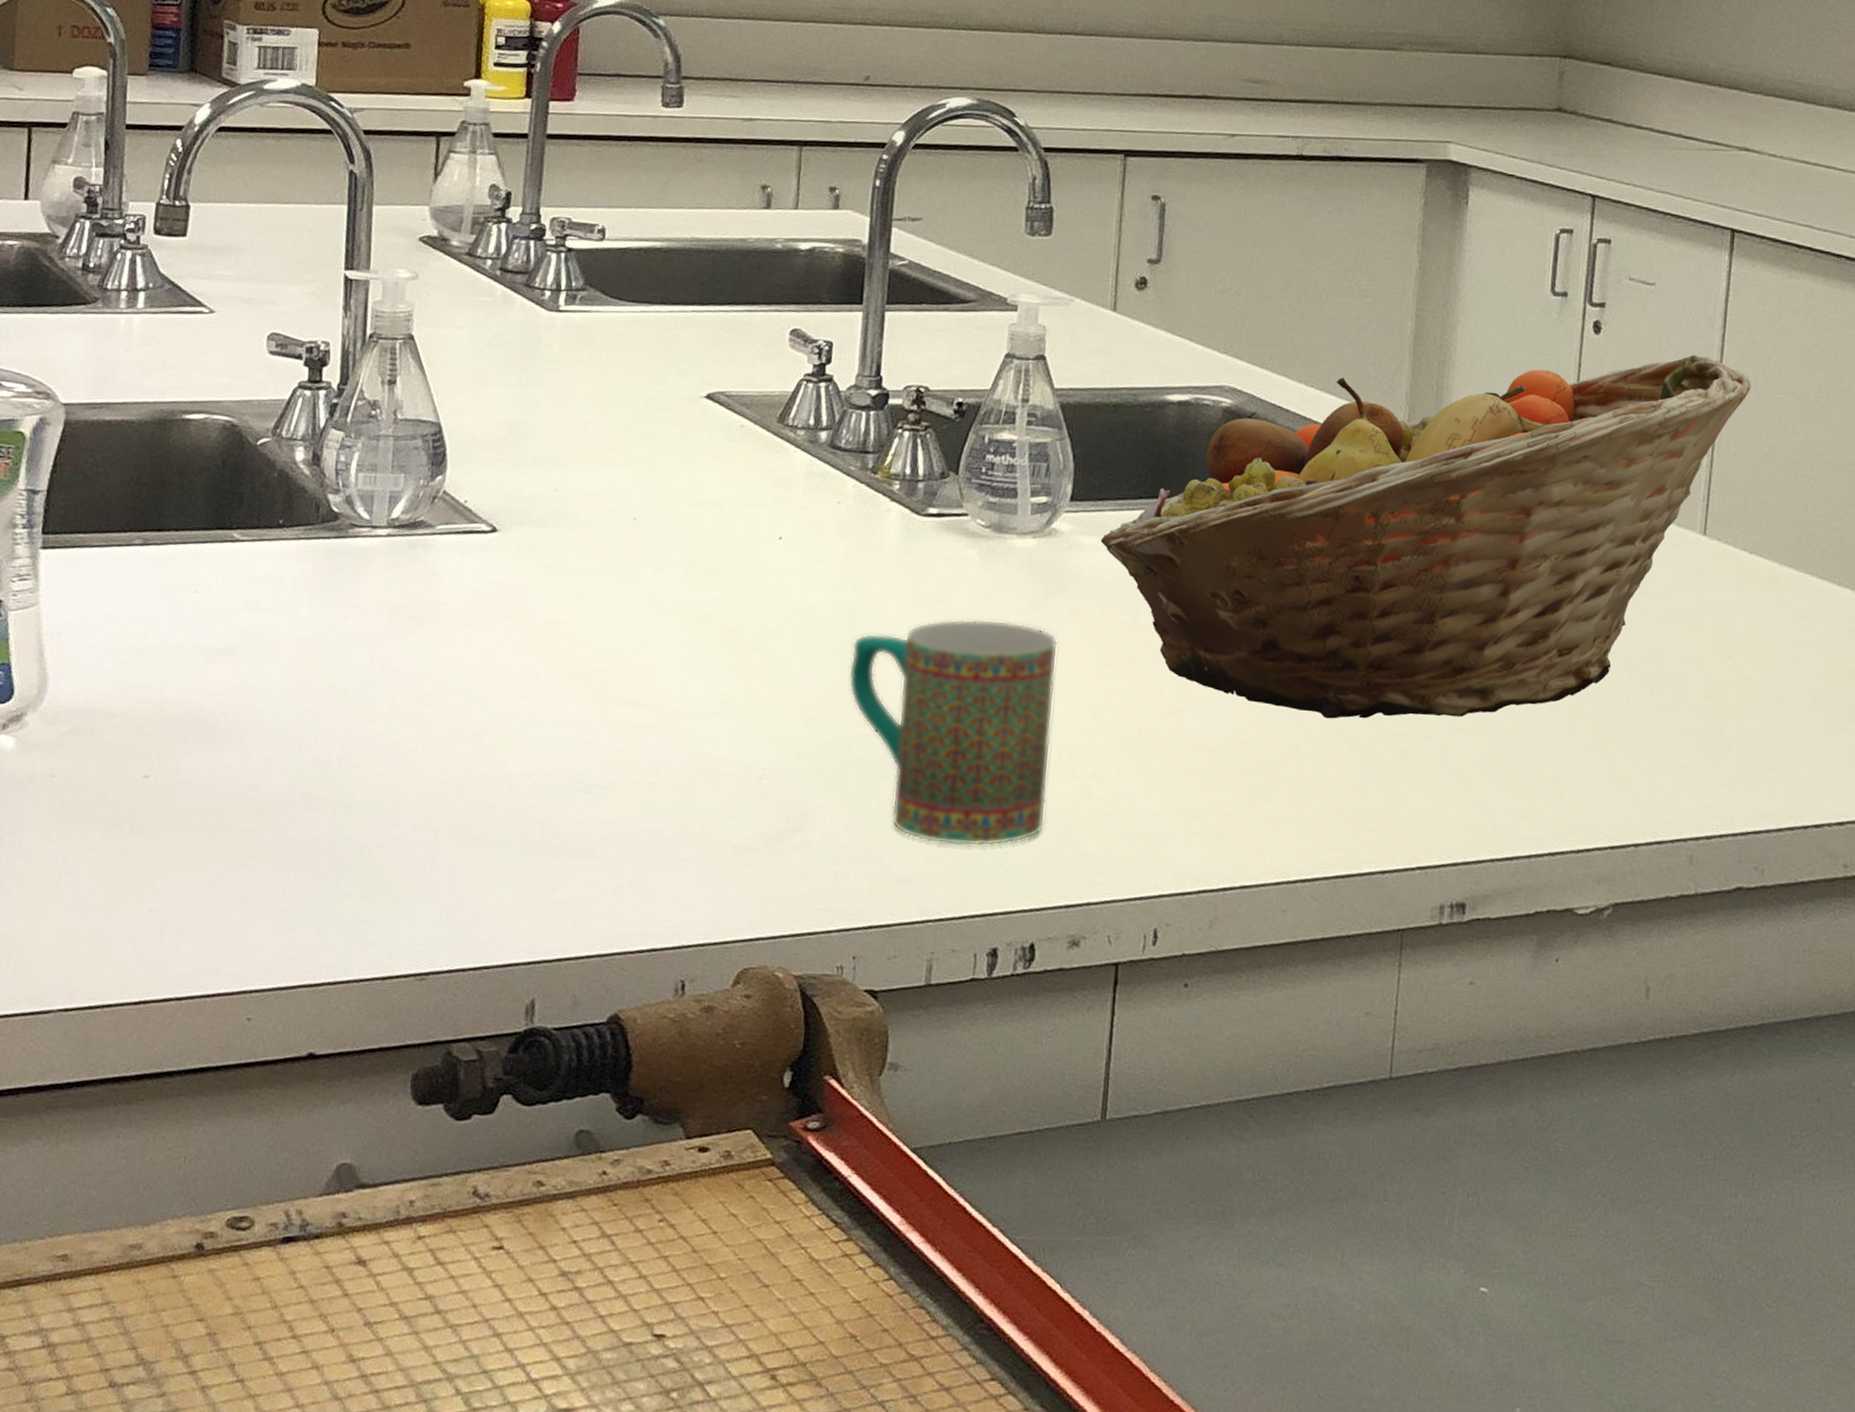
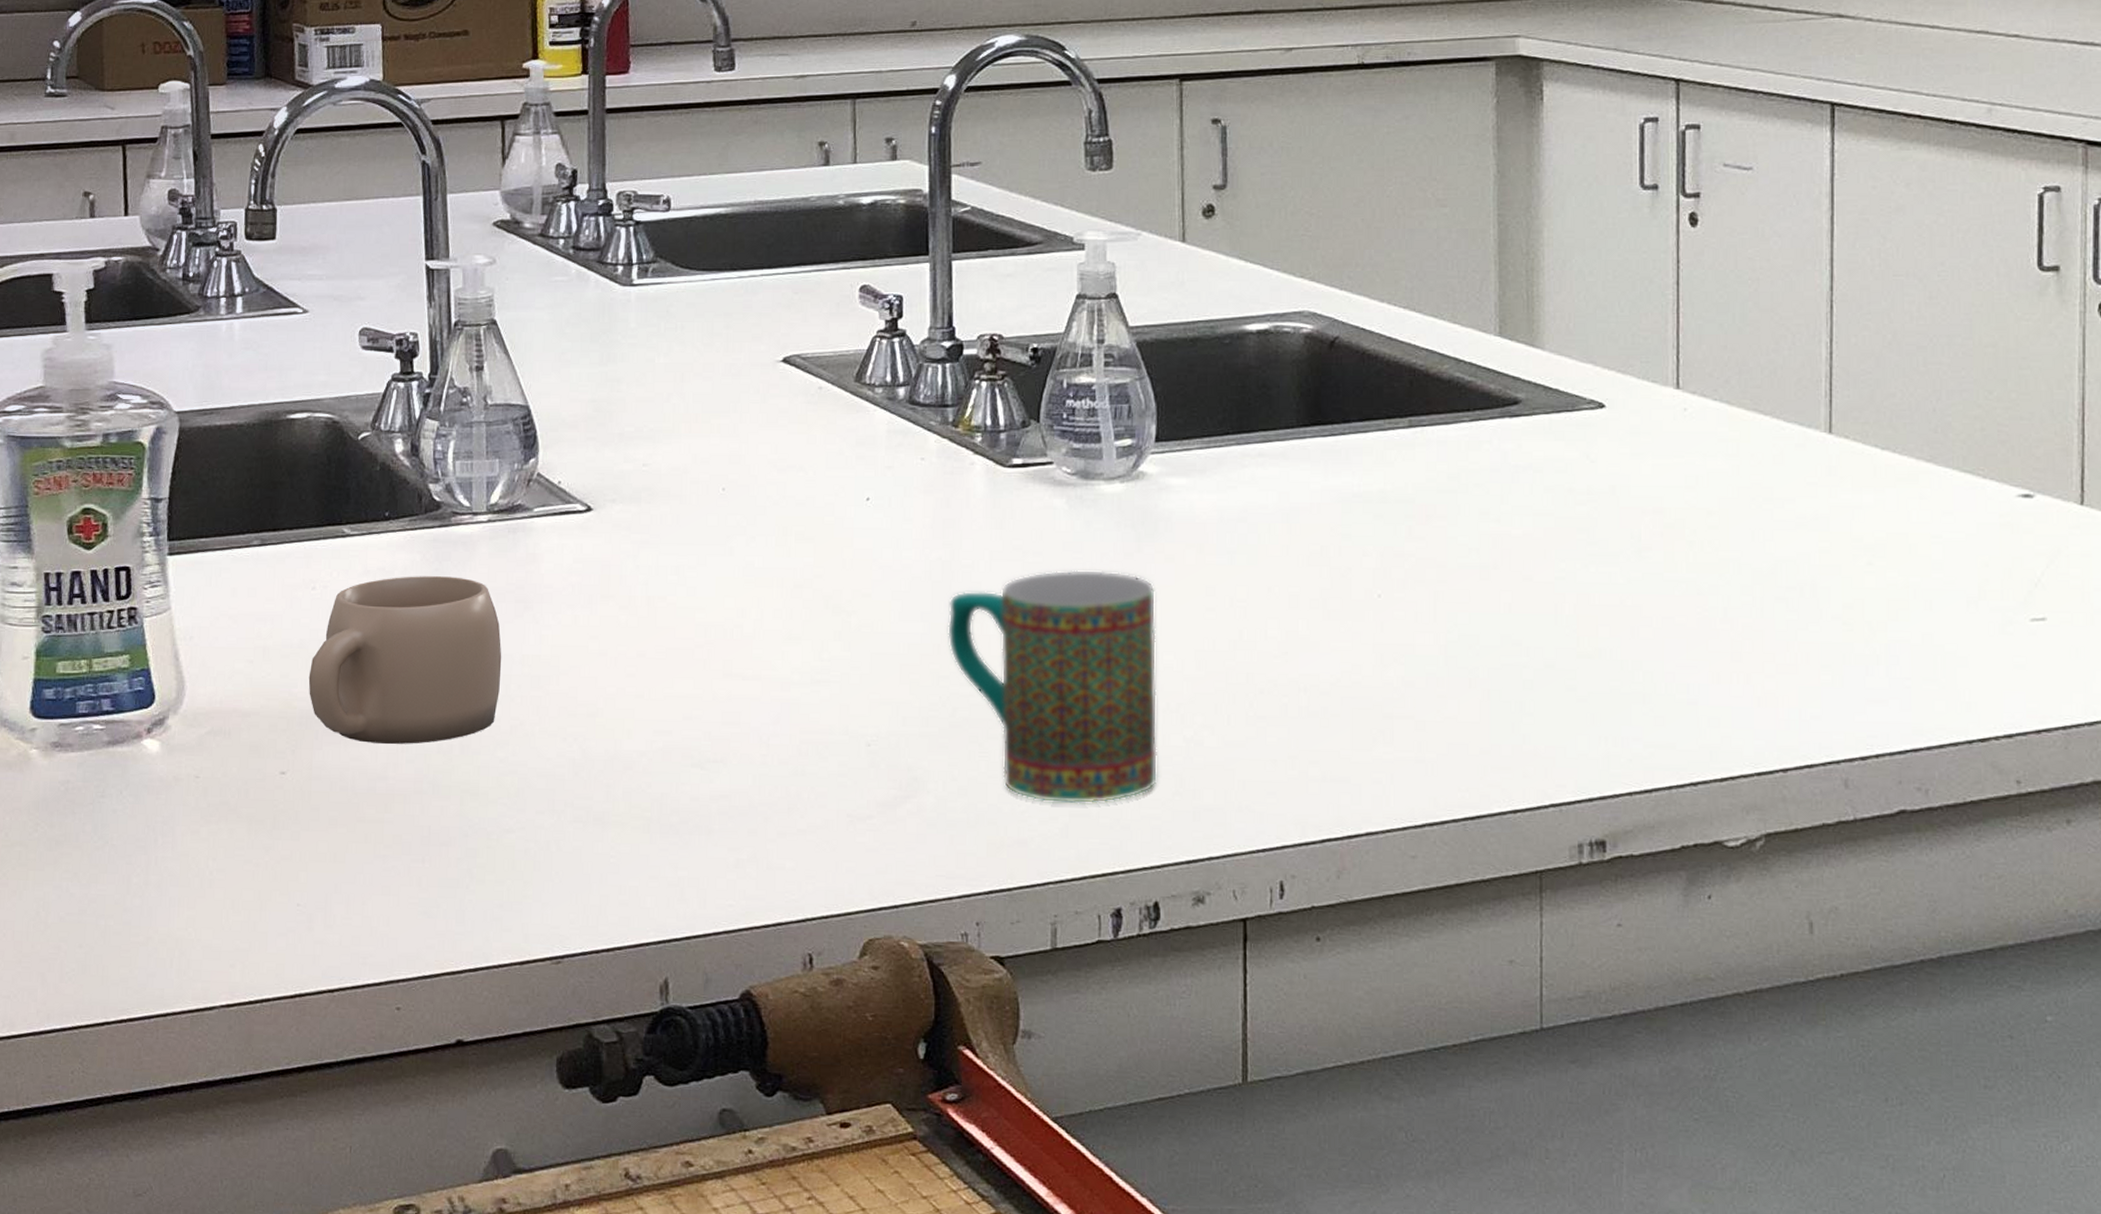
mug: none [181,585,391,754] -> present [308,576,502,744]
fruit basket: present [1100,354,1751,719] -> none [1190,240,1867,653]

